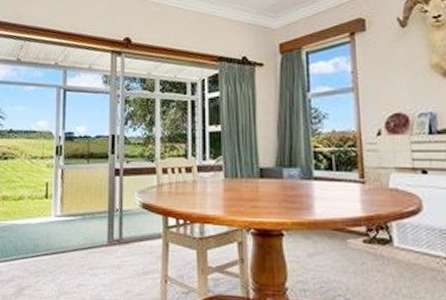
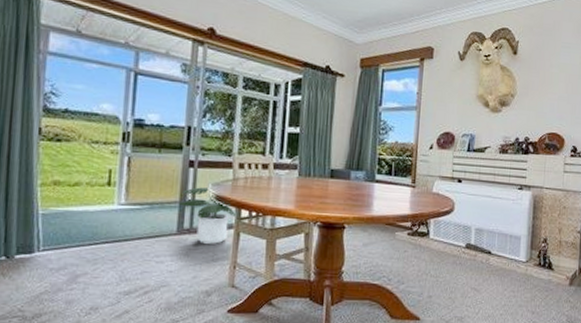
potted plant: none [107,196,164,256] -> present [178,187,237,244]

